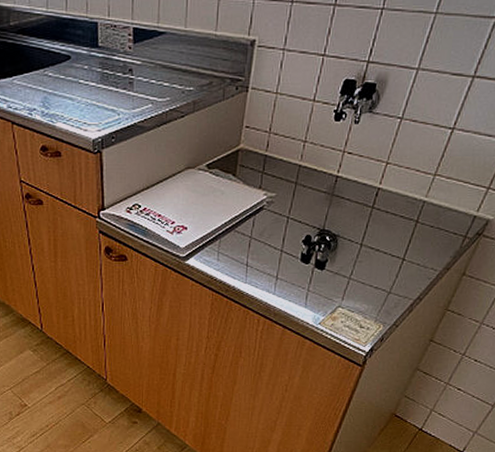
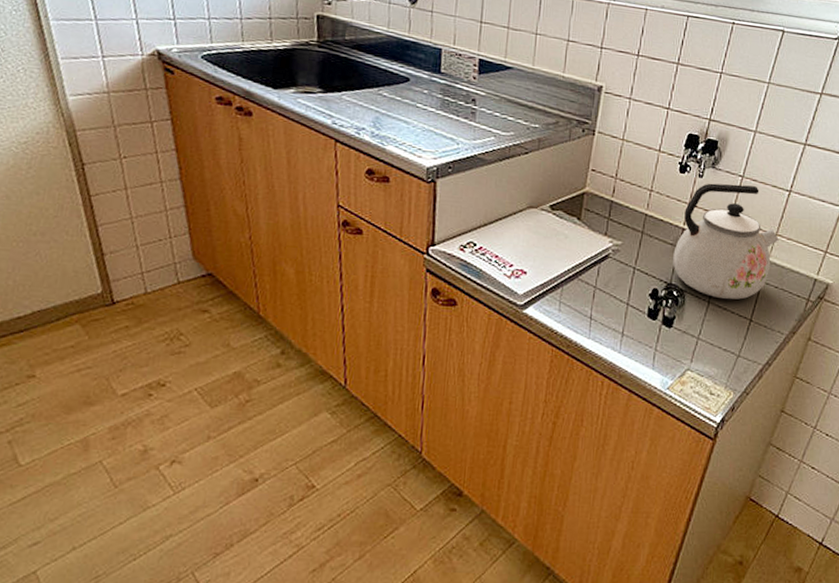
kettle: none [326,127,438,242] -> present [673,183,779,300]

